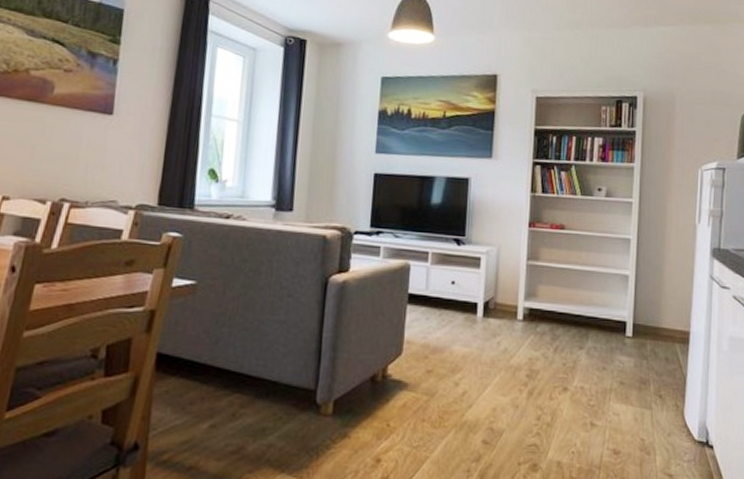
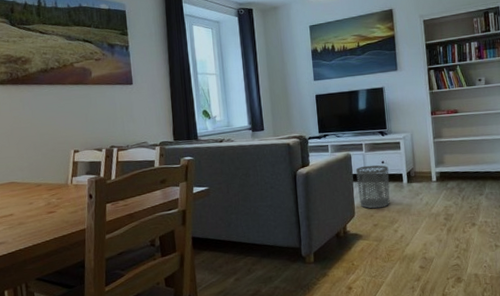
waste bin: none [412,283,460,348] -> present [356,165,390,209]

